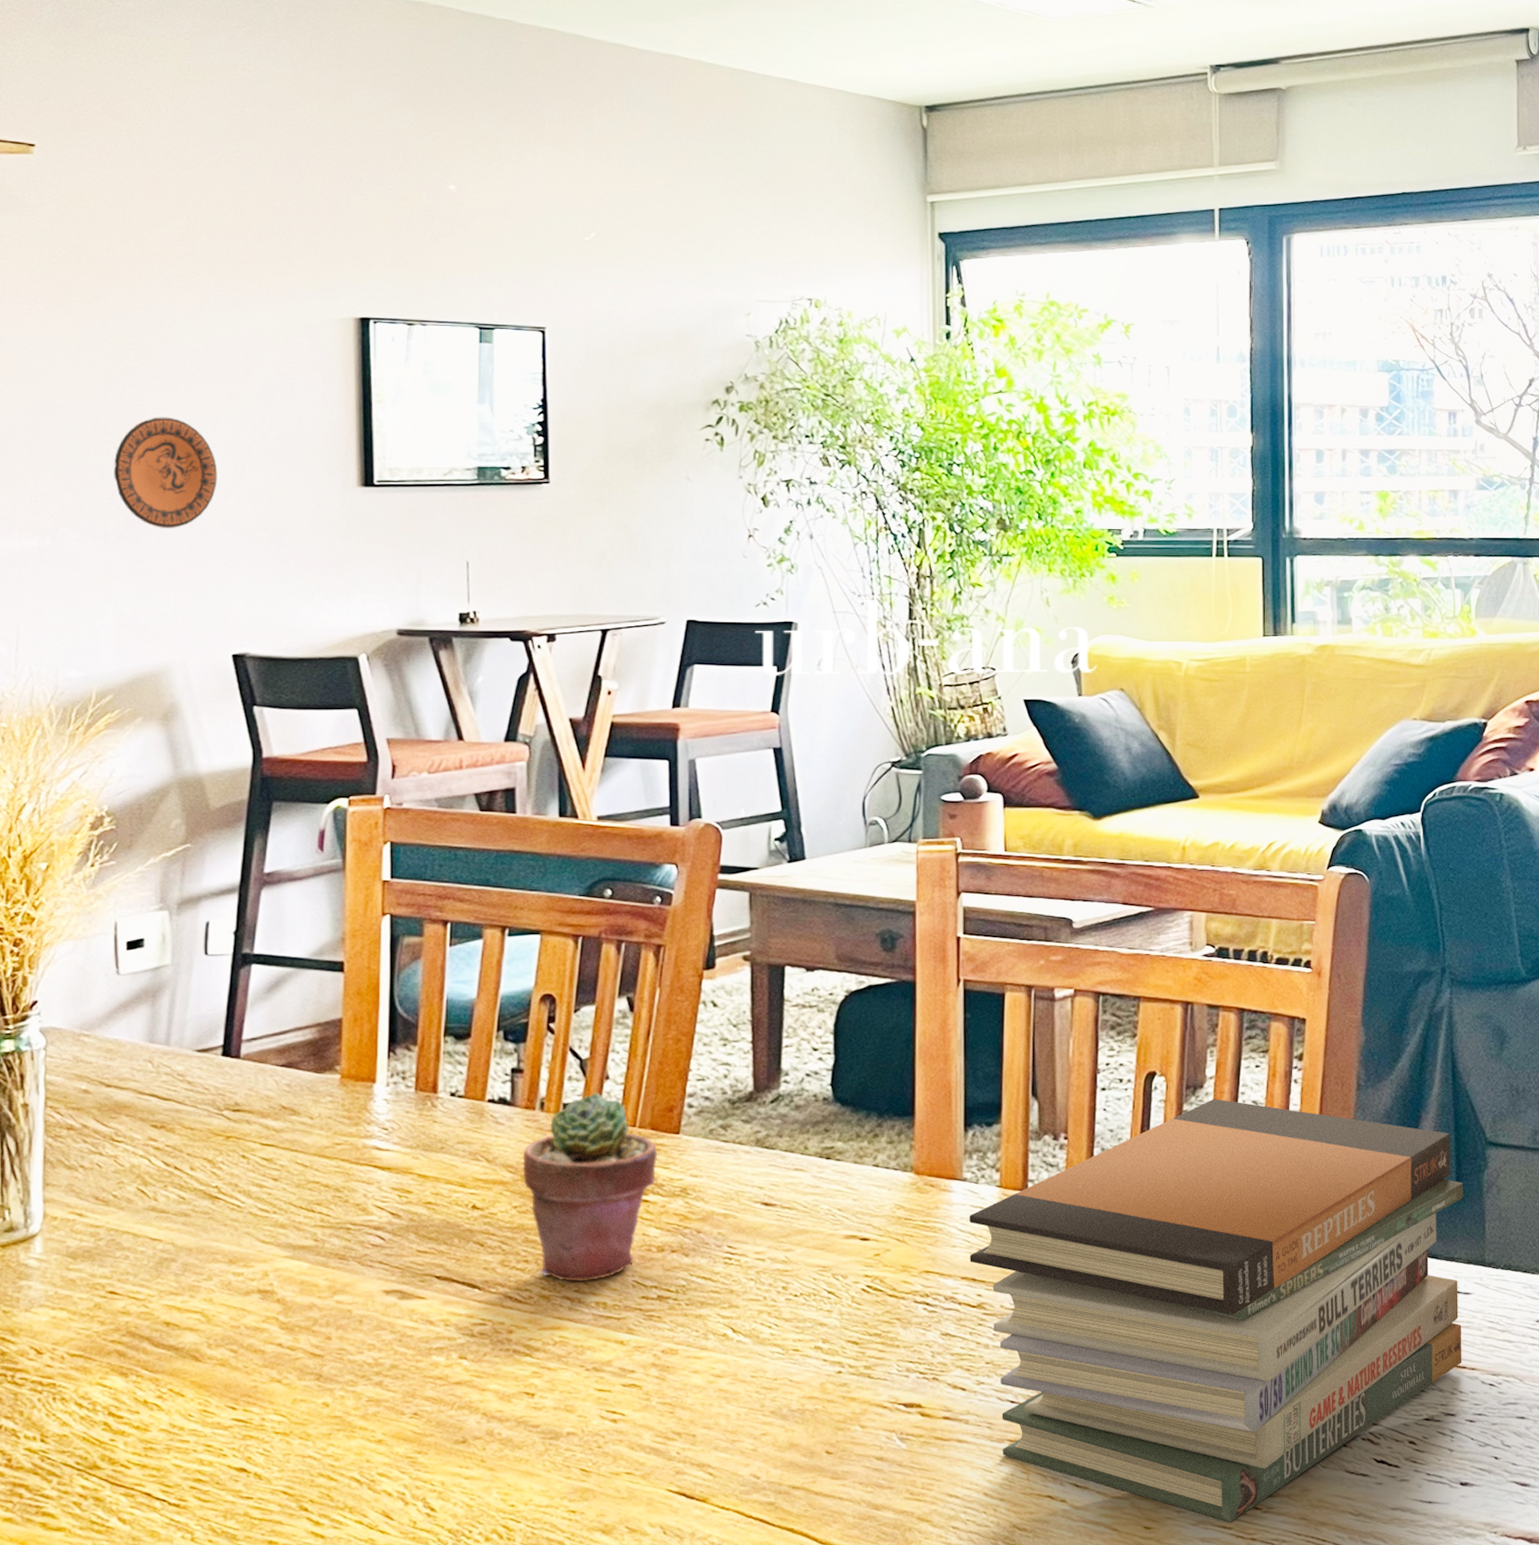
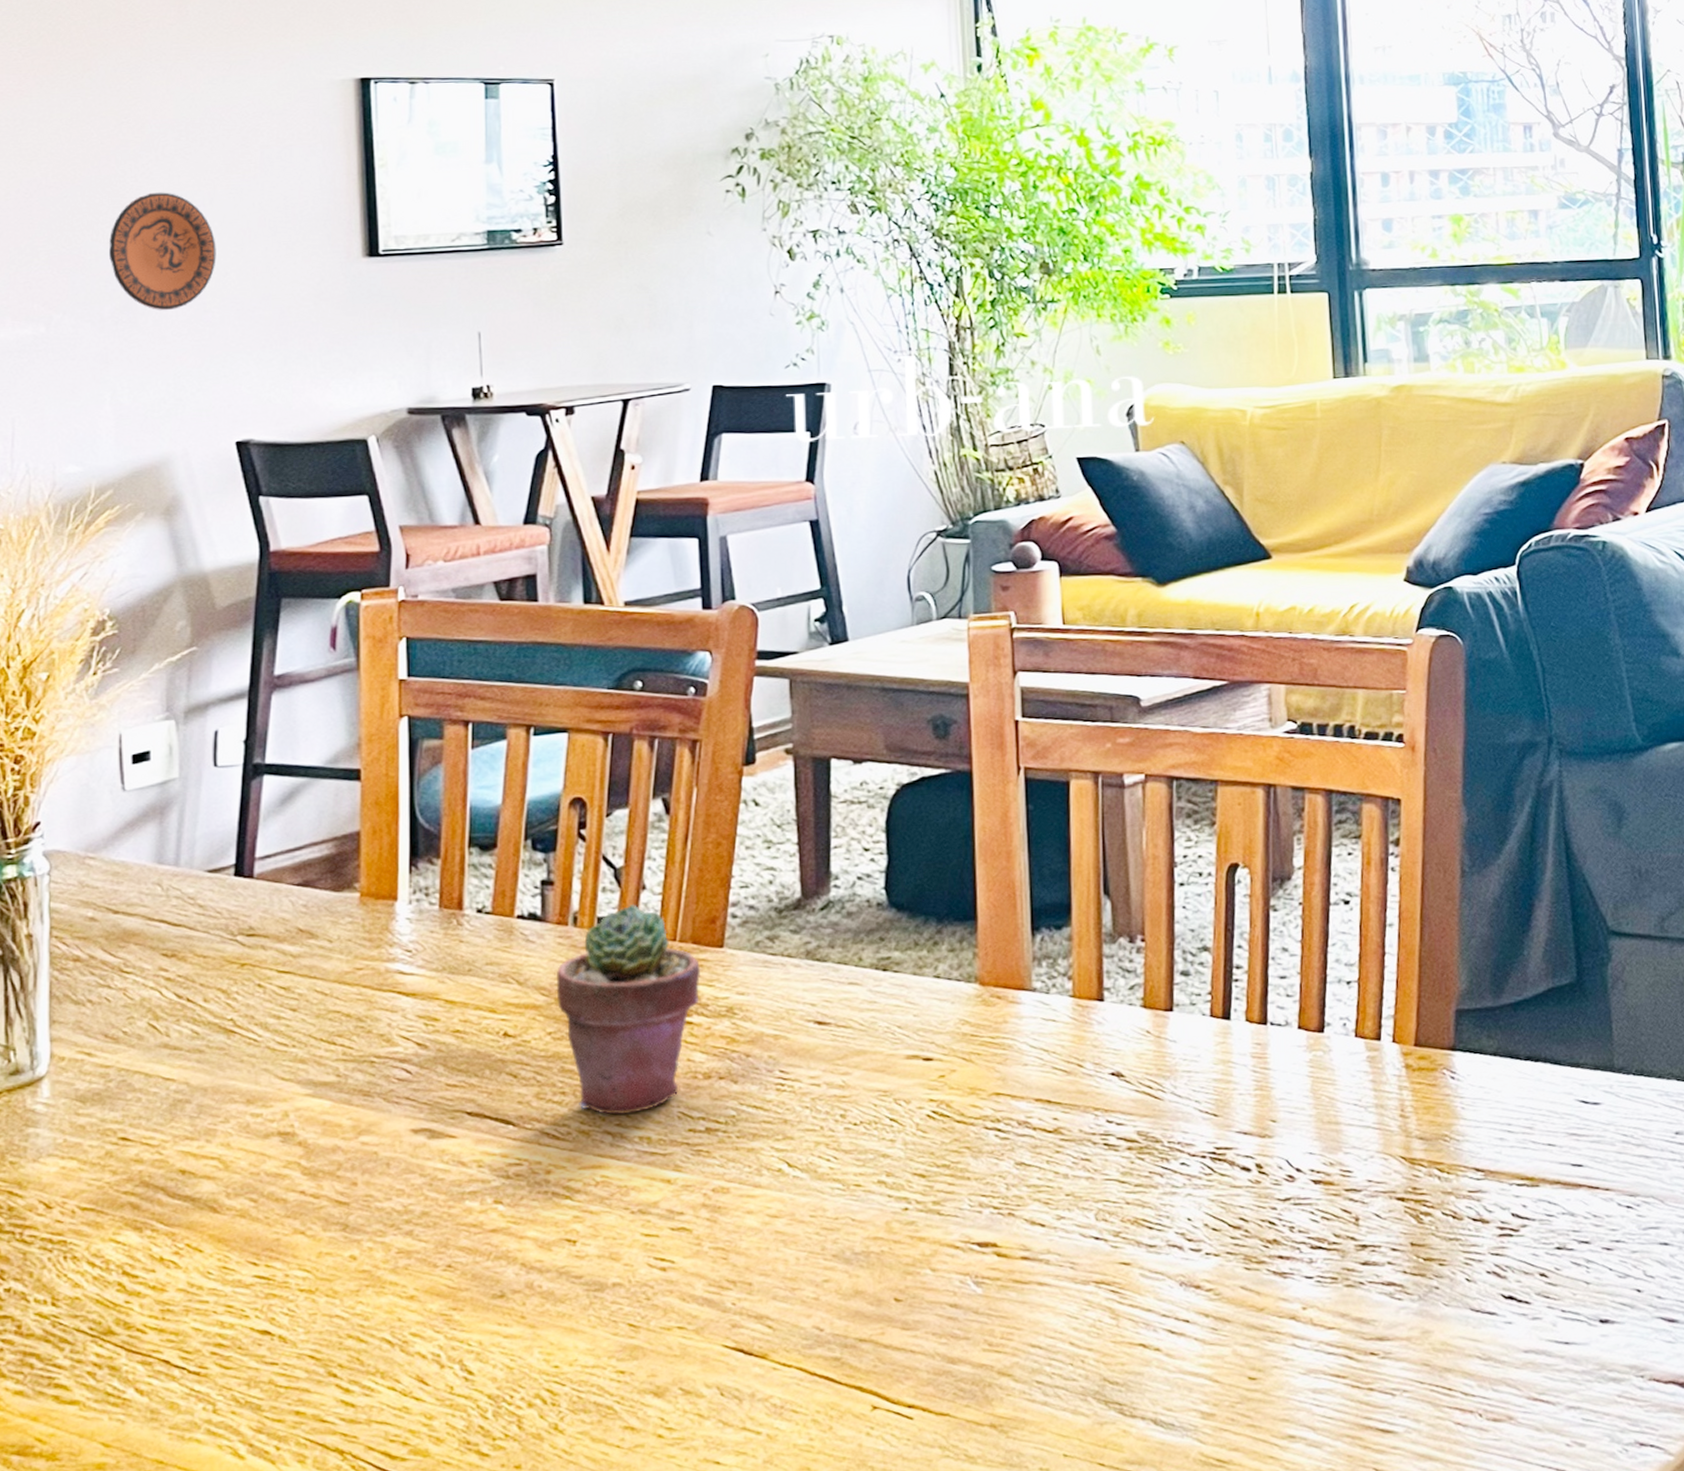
book stack: present [970,1098,1464,1523] -> none [1041,891,1595,1371]

